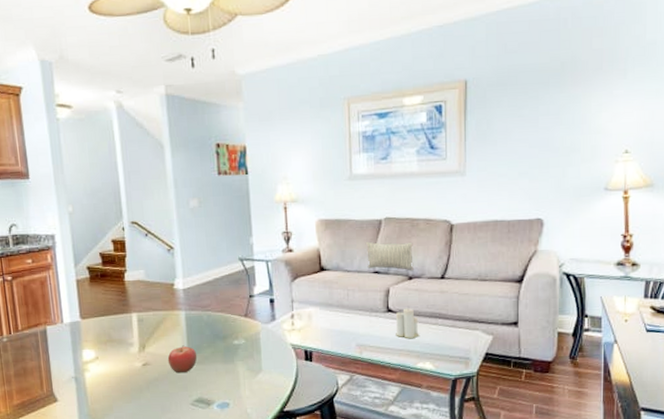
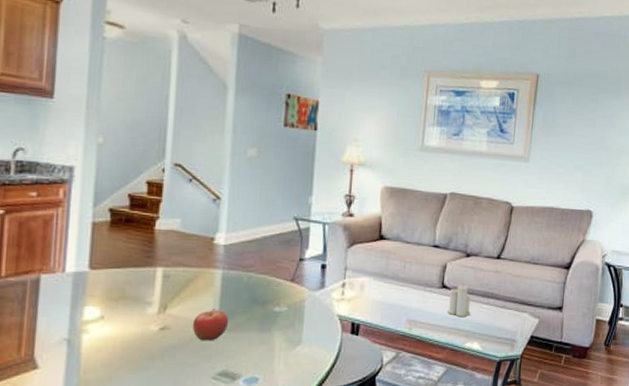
pillow: present [366,241,414,271] -> none [427,214,474,249]

